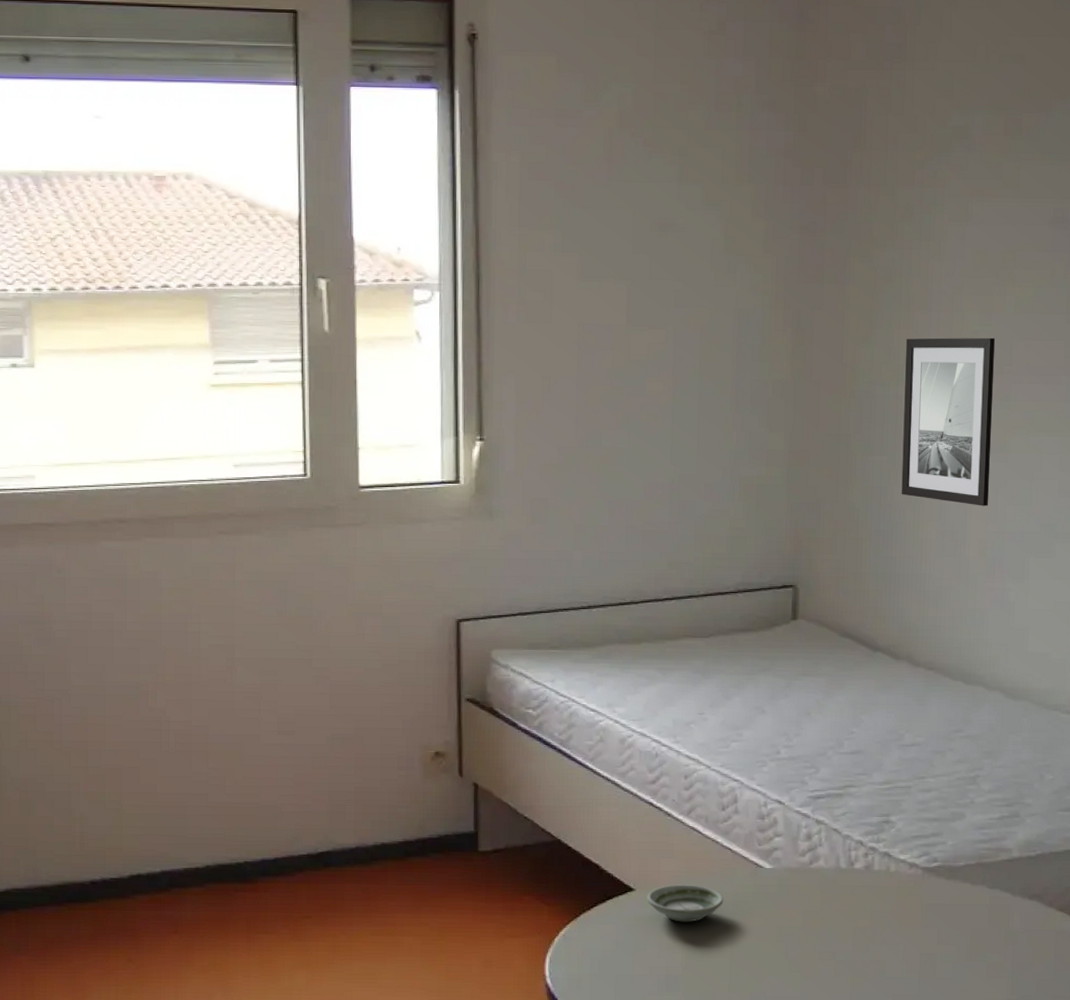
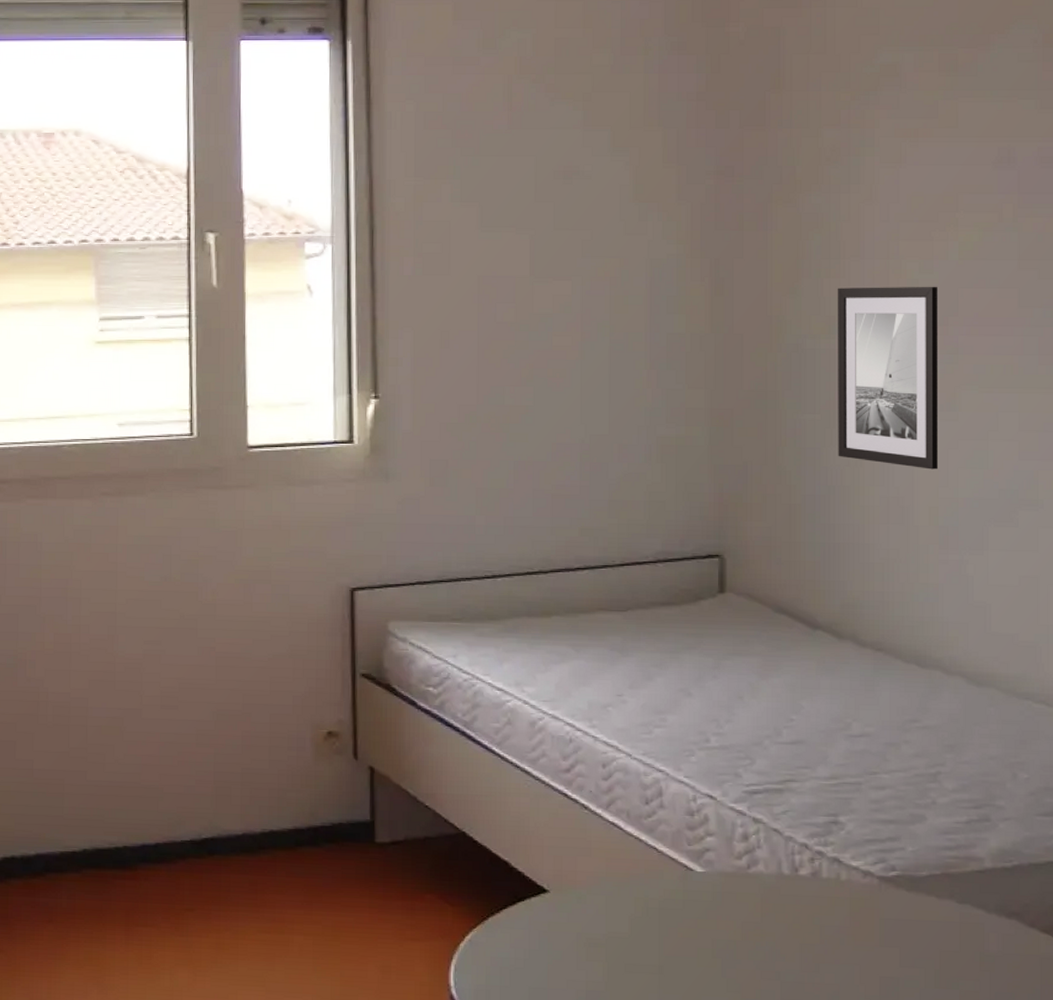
saucer: present [647,884,724,922] -> none [562,887,650,931]

